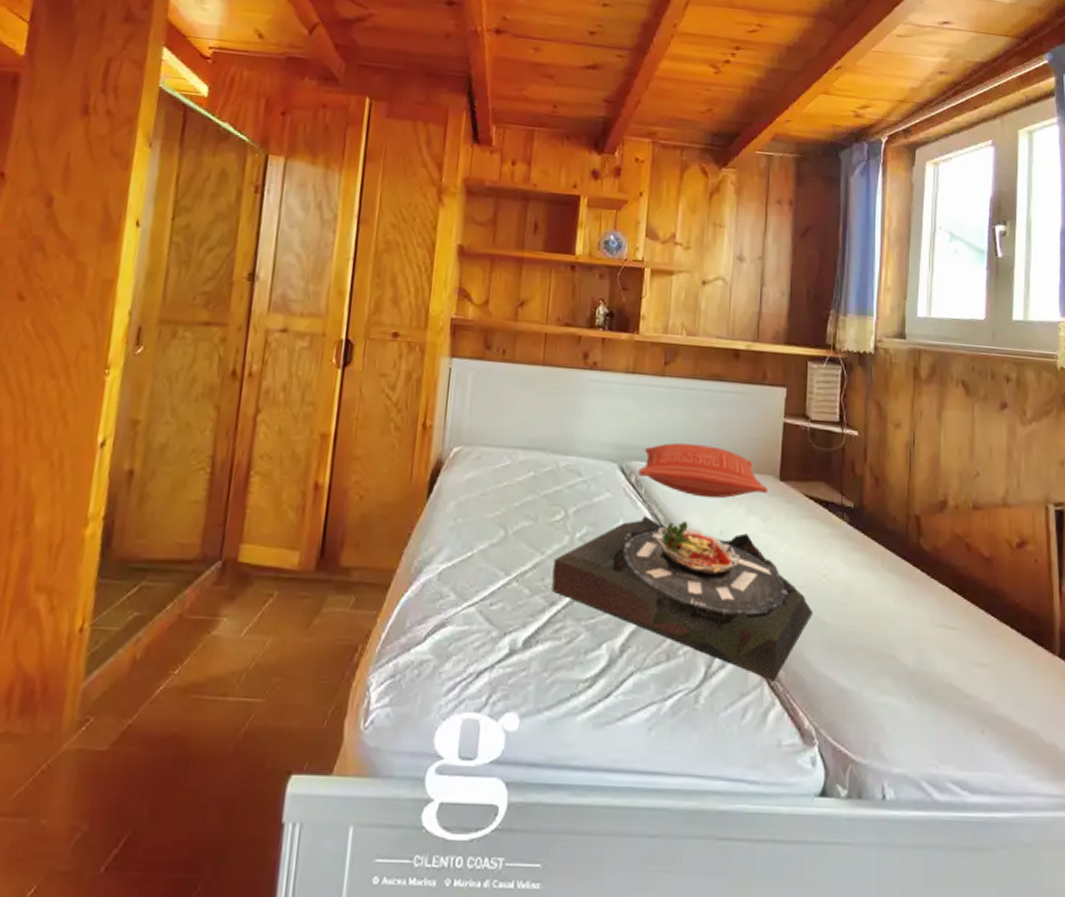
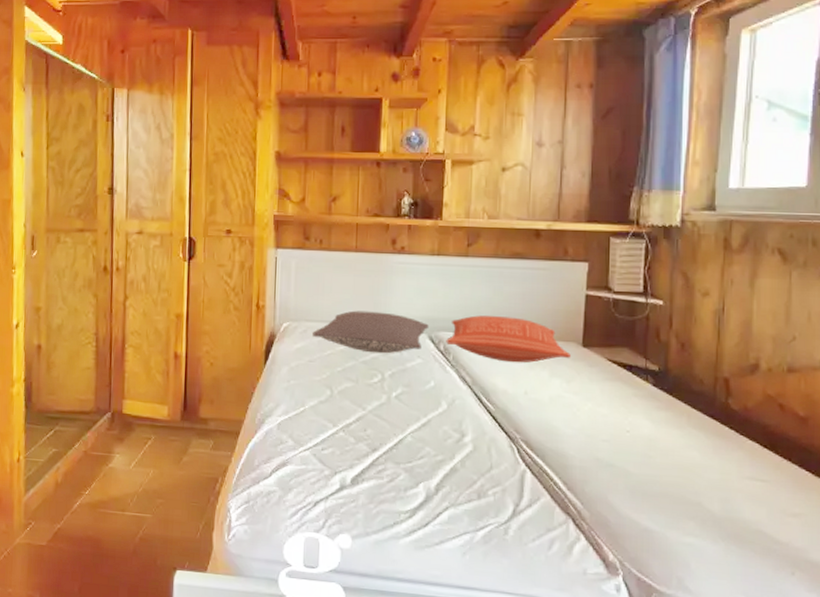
pillow: none [487,434,620,487] -> present [312,310,429,354]
serving tray: present [551,515,813,680] -> none [373,378,617,519]

